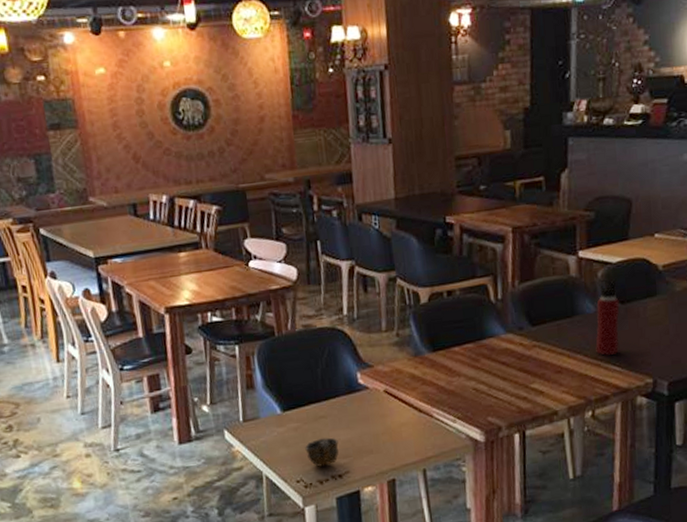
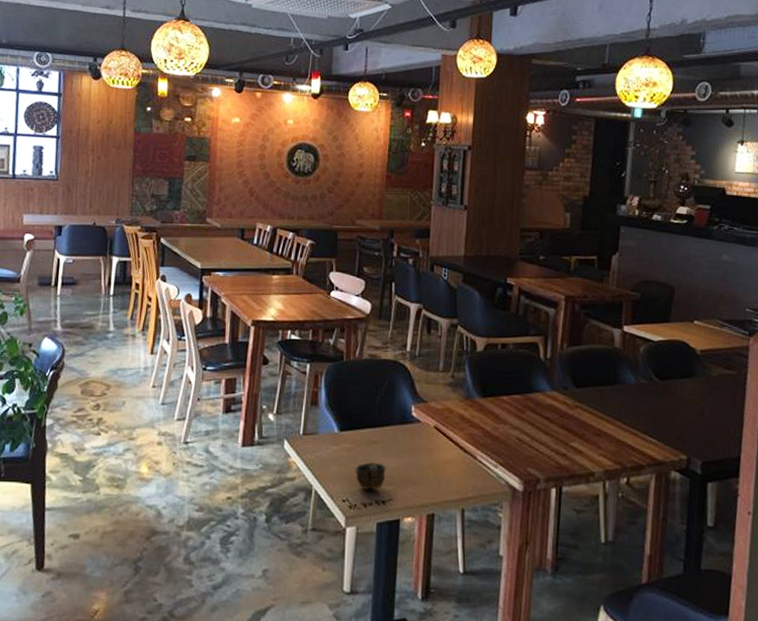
water bottle: present [595,278,620,356] -> none [634,354,659,426]

